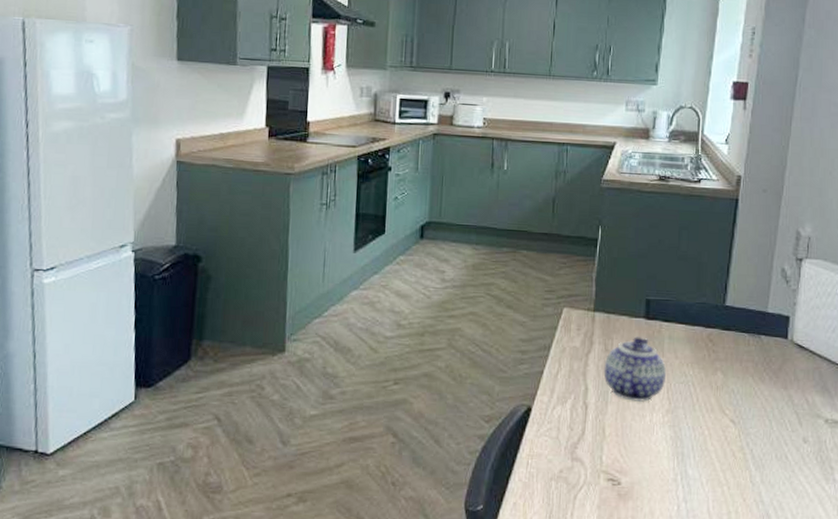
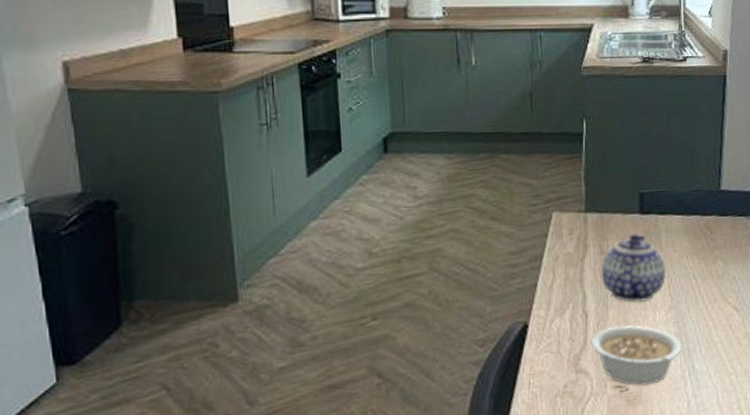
legume: none [588,421,676,483] -> present [590,325,682,386]

